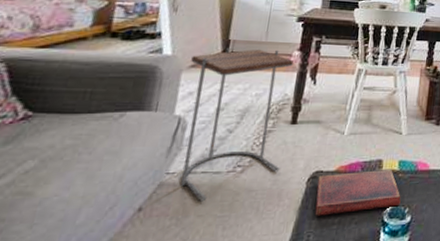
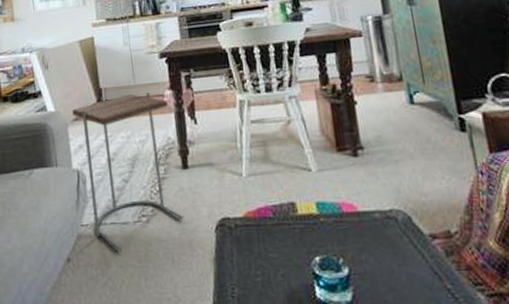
diary: present [315,168,401,216] -> none [226,212,331,267]

